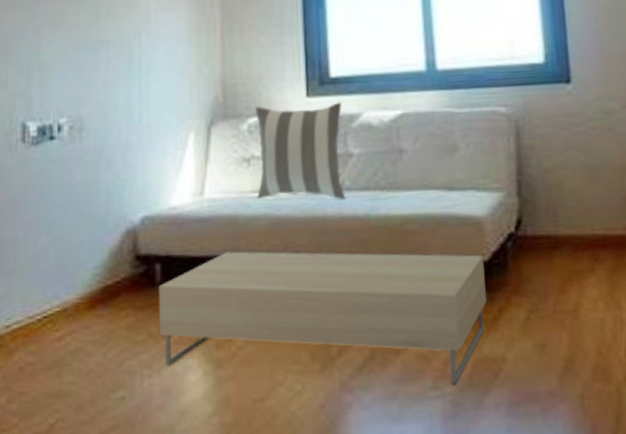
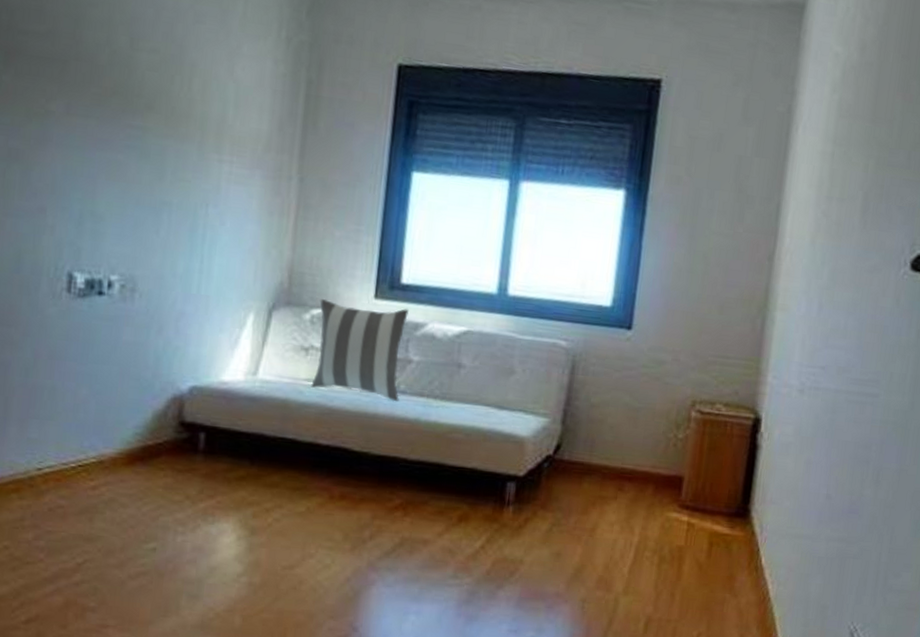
coffee table: present [158,251,487,385] -> none [197,432,520,577]

